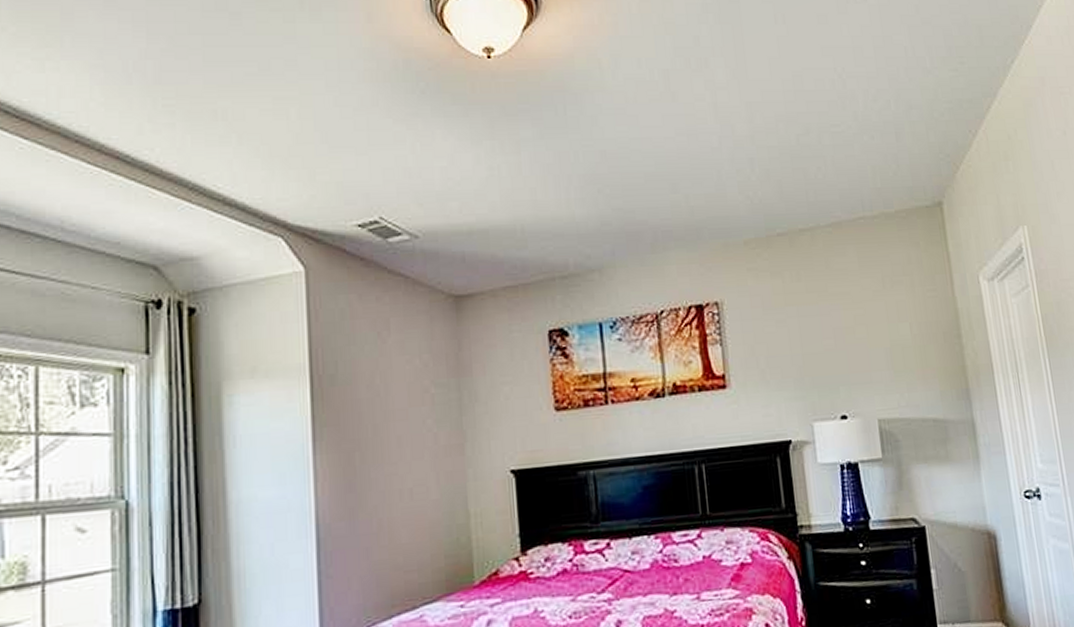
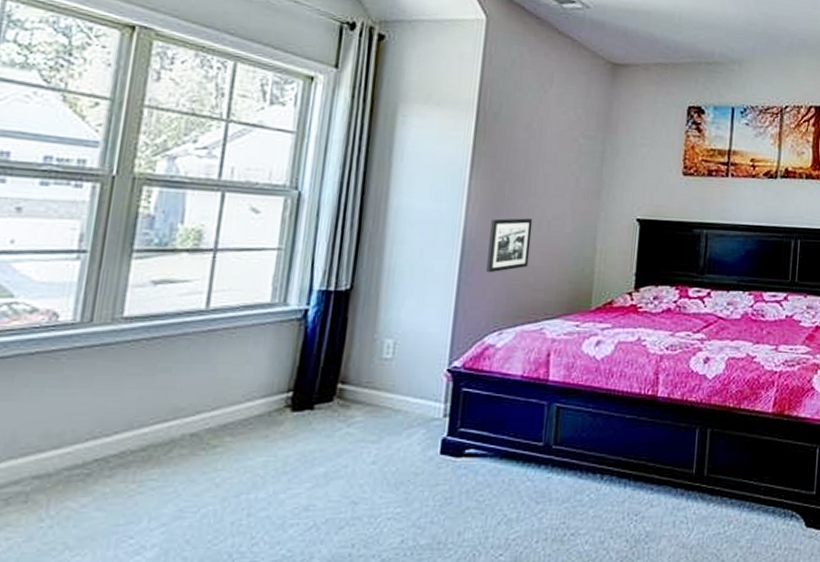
picture frame: none [345,489,395,561] -> present [486,218,533,273]

